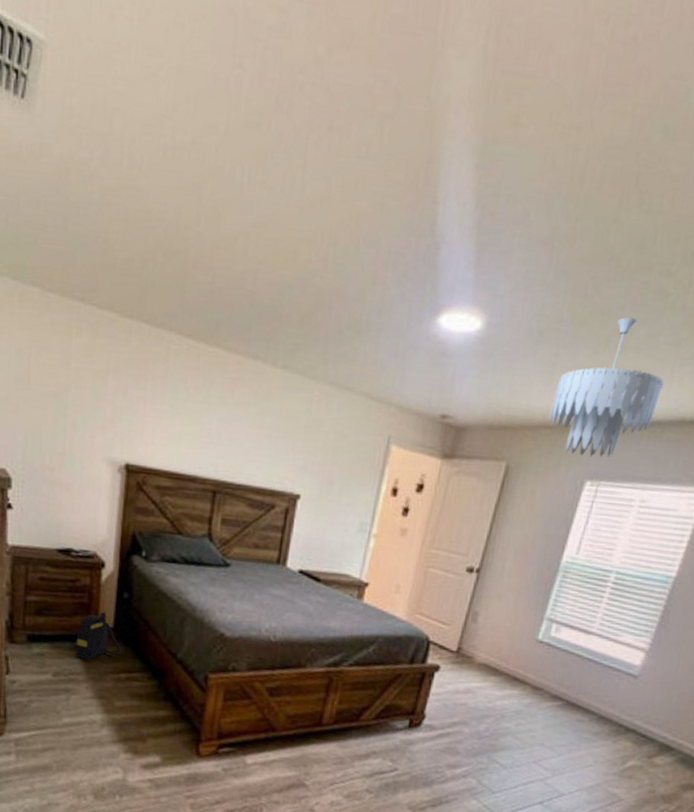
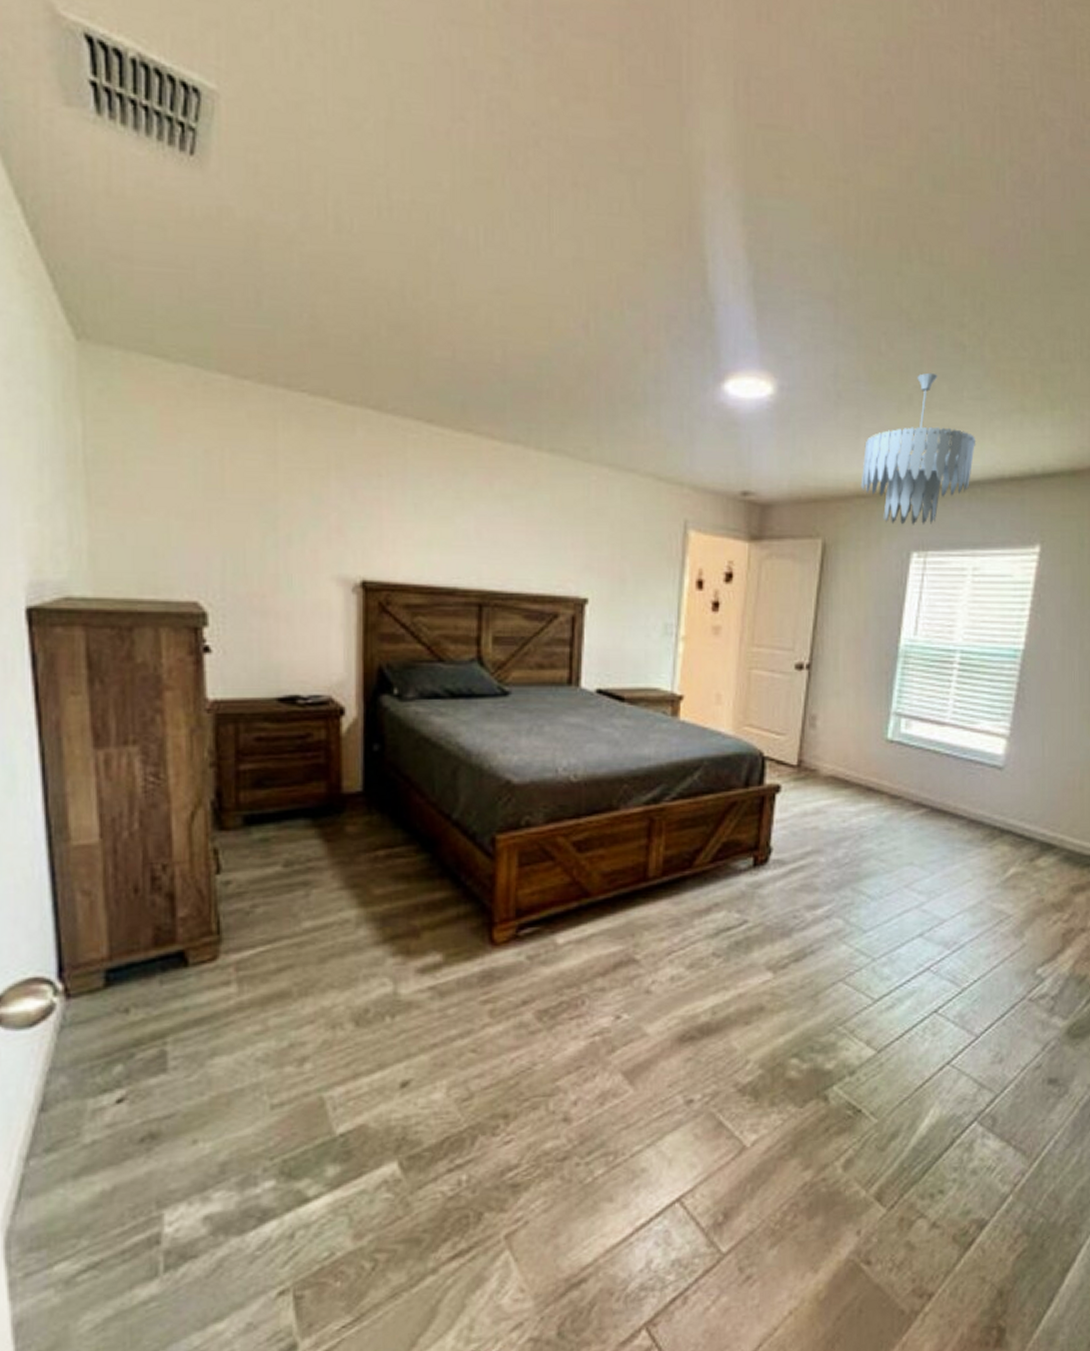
backpack: present [75,612,121,661] -> none [311,772,375,840]

